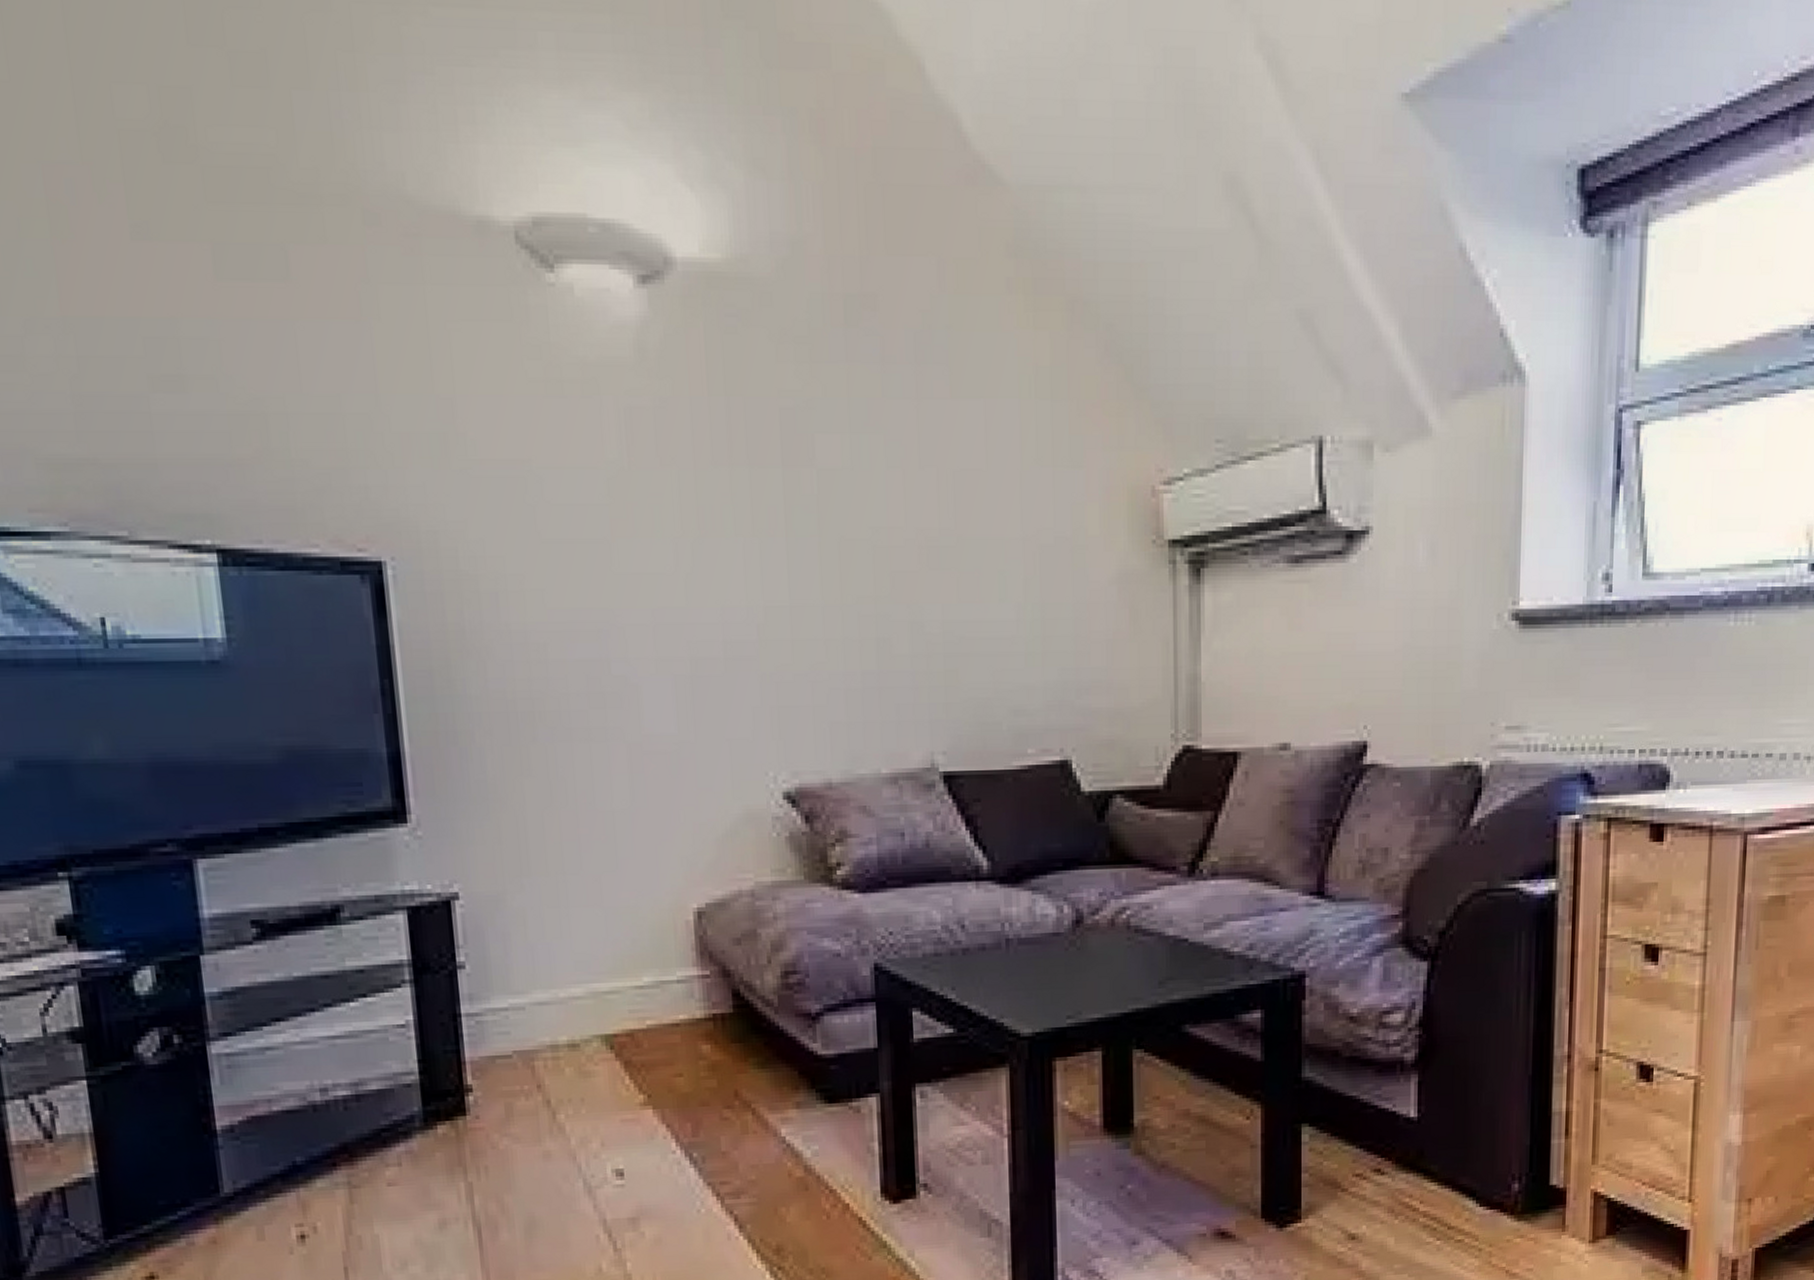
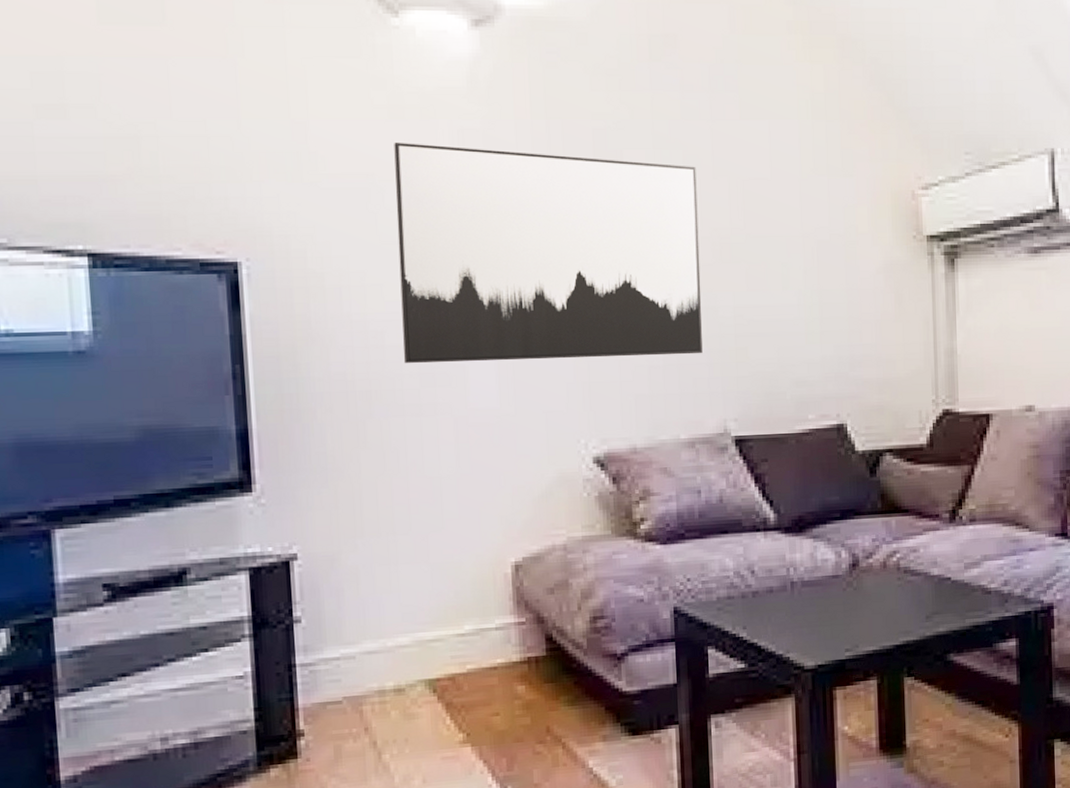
wall art: none [552,423,907,681] -> present [394,143,703,363]

